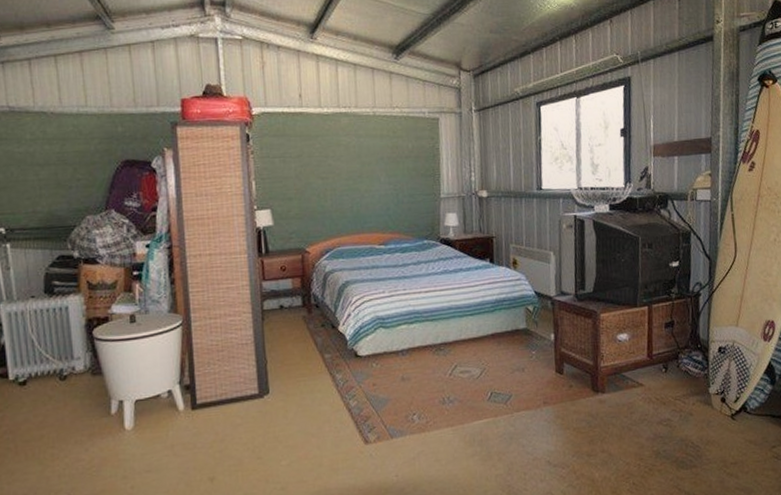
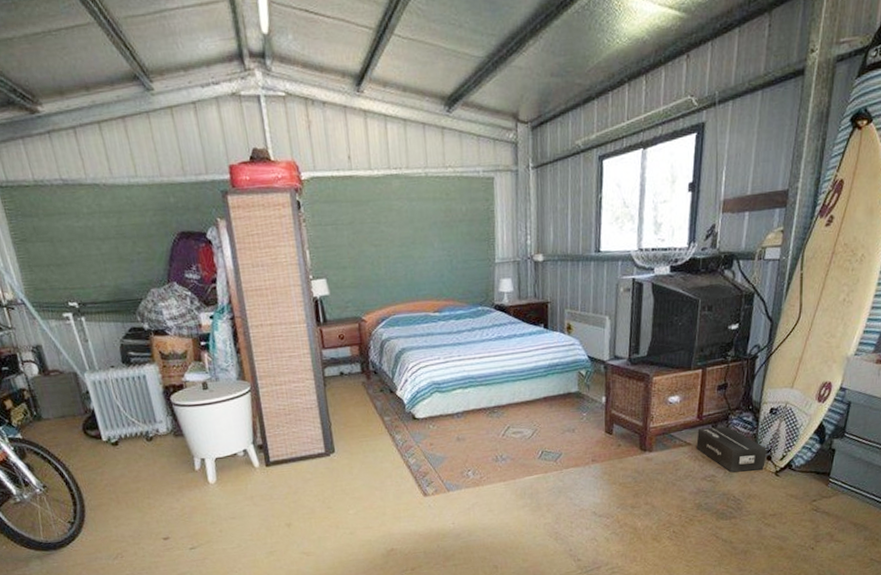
box: none [649,366,720,416] -> present [696,426,767,473]

